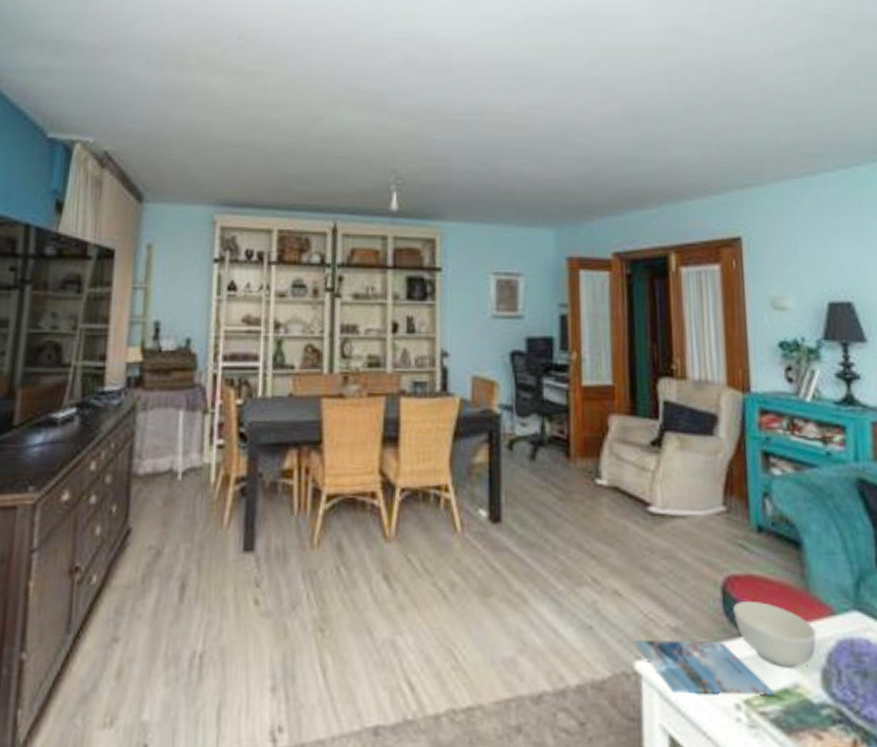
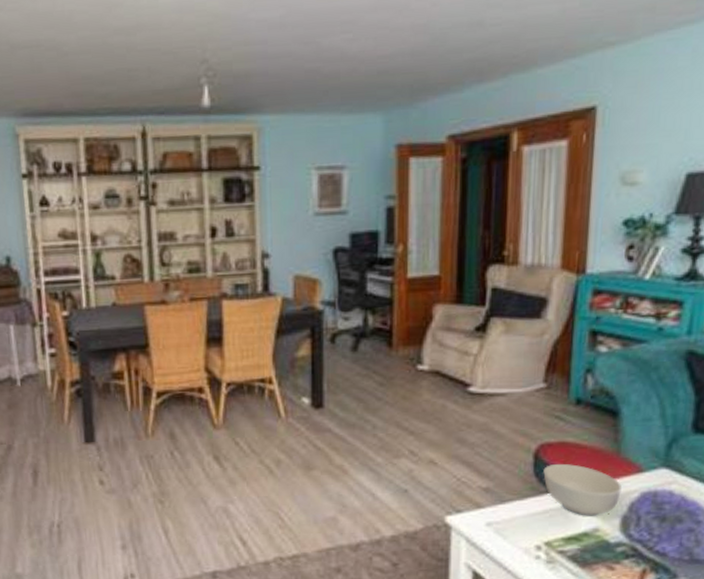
magazine: present [633,639,776,696] -> none [445,497,576,539]

